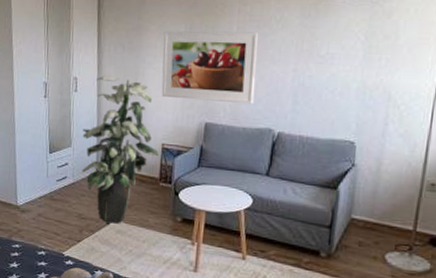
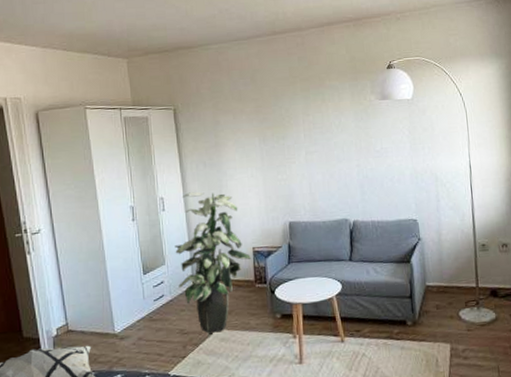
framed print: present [161,31,258,105] -> none [240,136,329,204]

